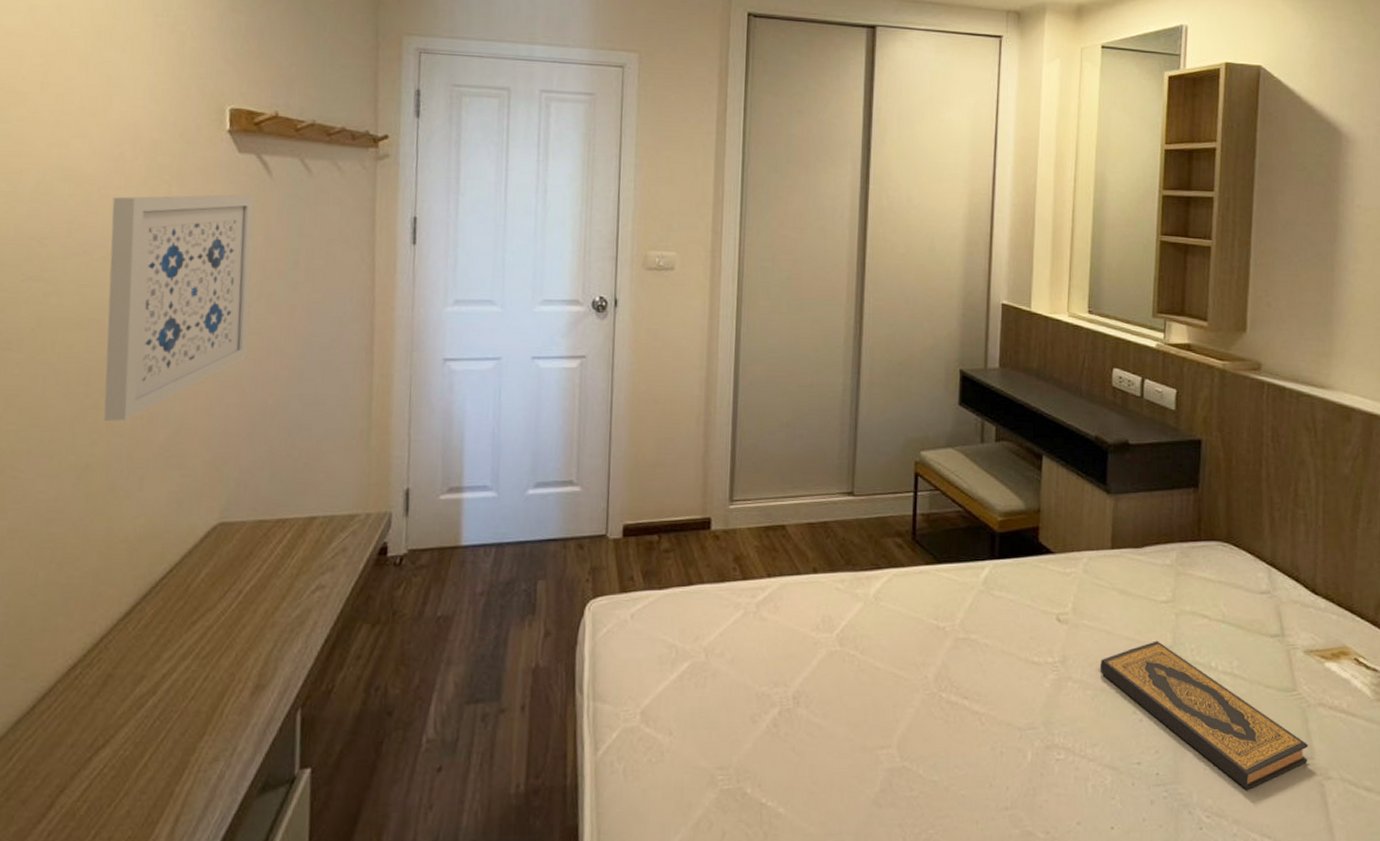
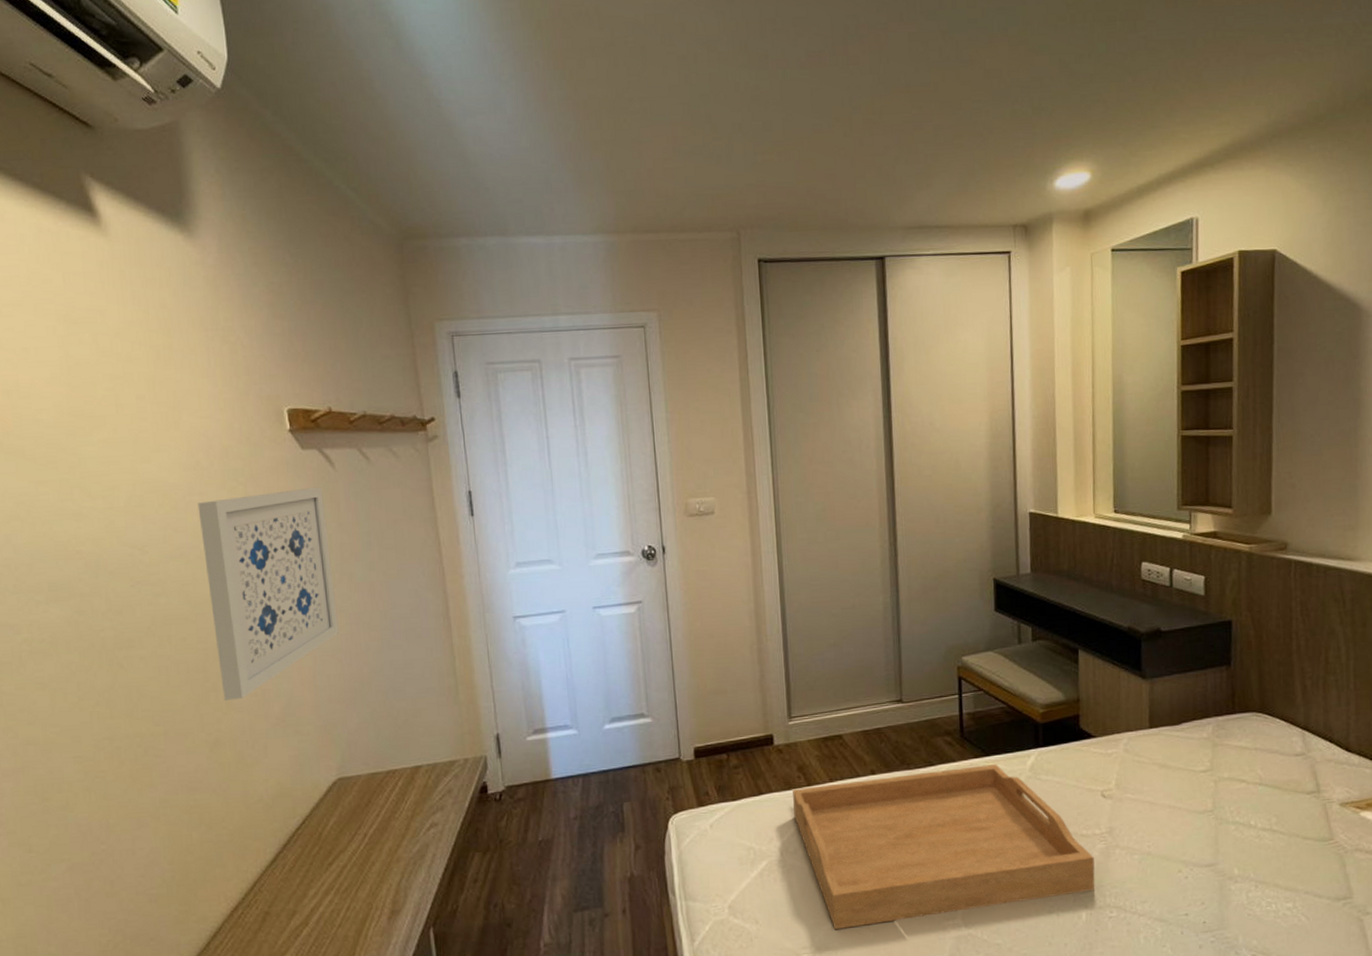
serving tray: none [725,573,1044,750] -> present [793,764,1095,930]
hardback book: present [1099,640,1308,790] -> none [1144,806,1347,930]

